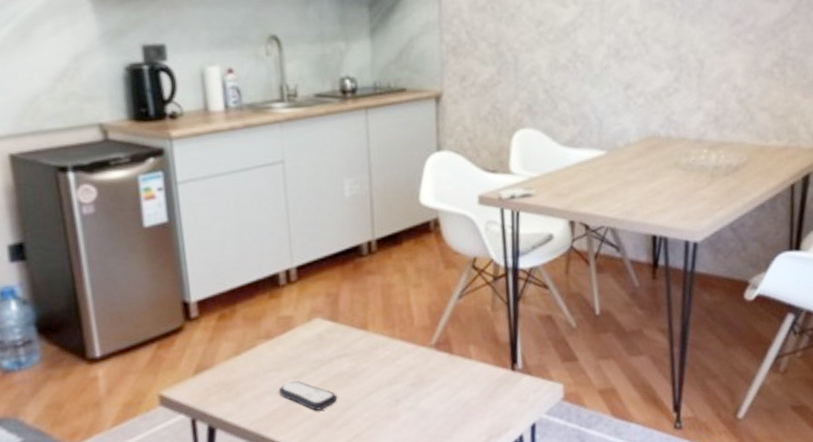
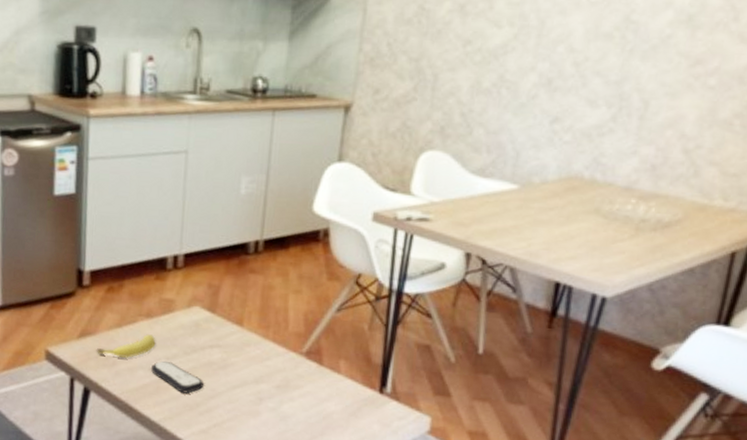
fruit: none [215,356,280,389] -> present [96,334,156,359]

